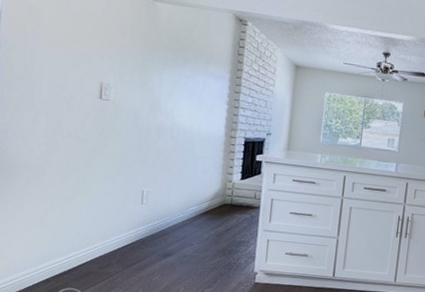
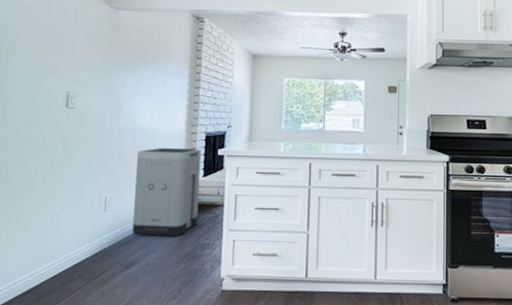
trash can: none [169,148,240,233] -> present [132,148,202,236]

